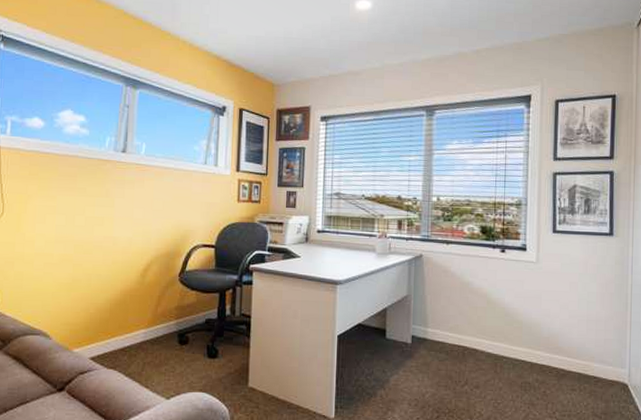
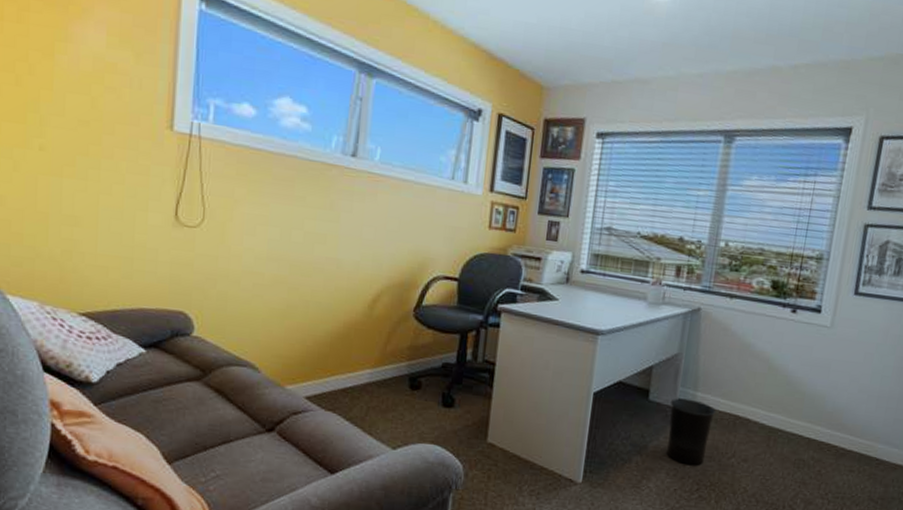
waste bin: none [405,335,446,395] -> present [667,398,716,466]

